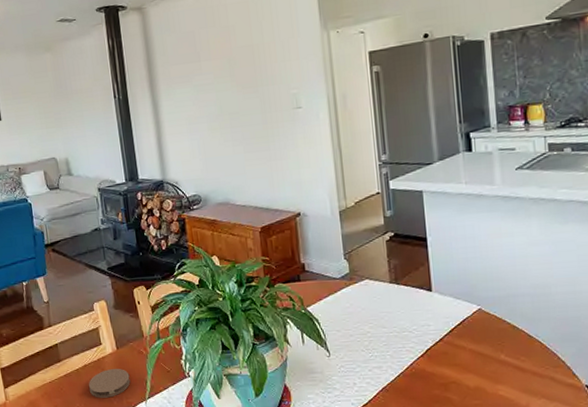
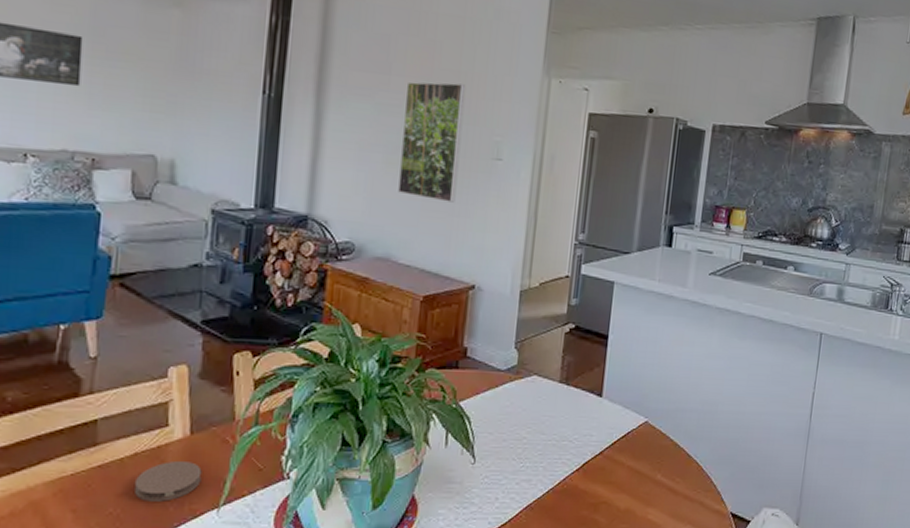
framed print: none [213,54,270,151] -> present [398,81,465,203]

